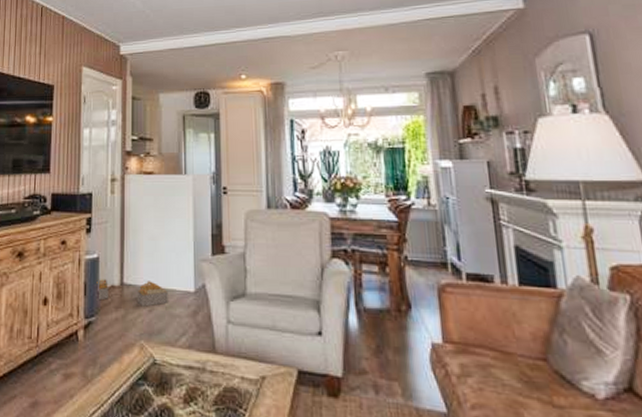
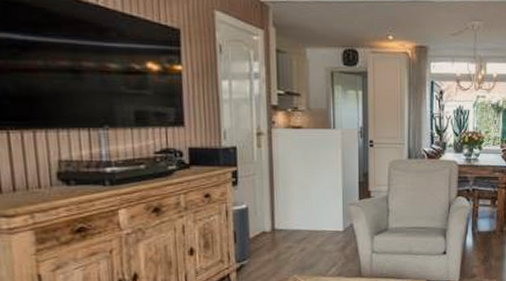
architectural model: present [96,279,168,307] -> none [247,225,319,247]

